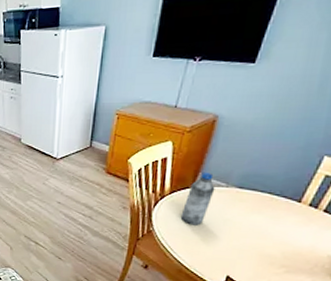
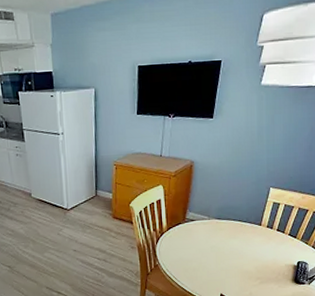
water bottle: present [180,171,215,226] -> none [178,208,201,255]

